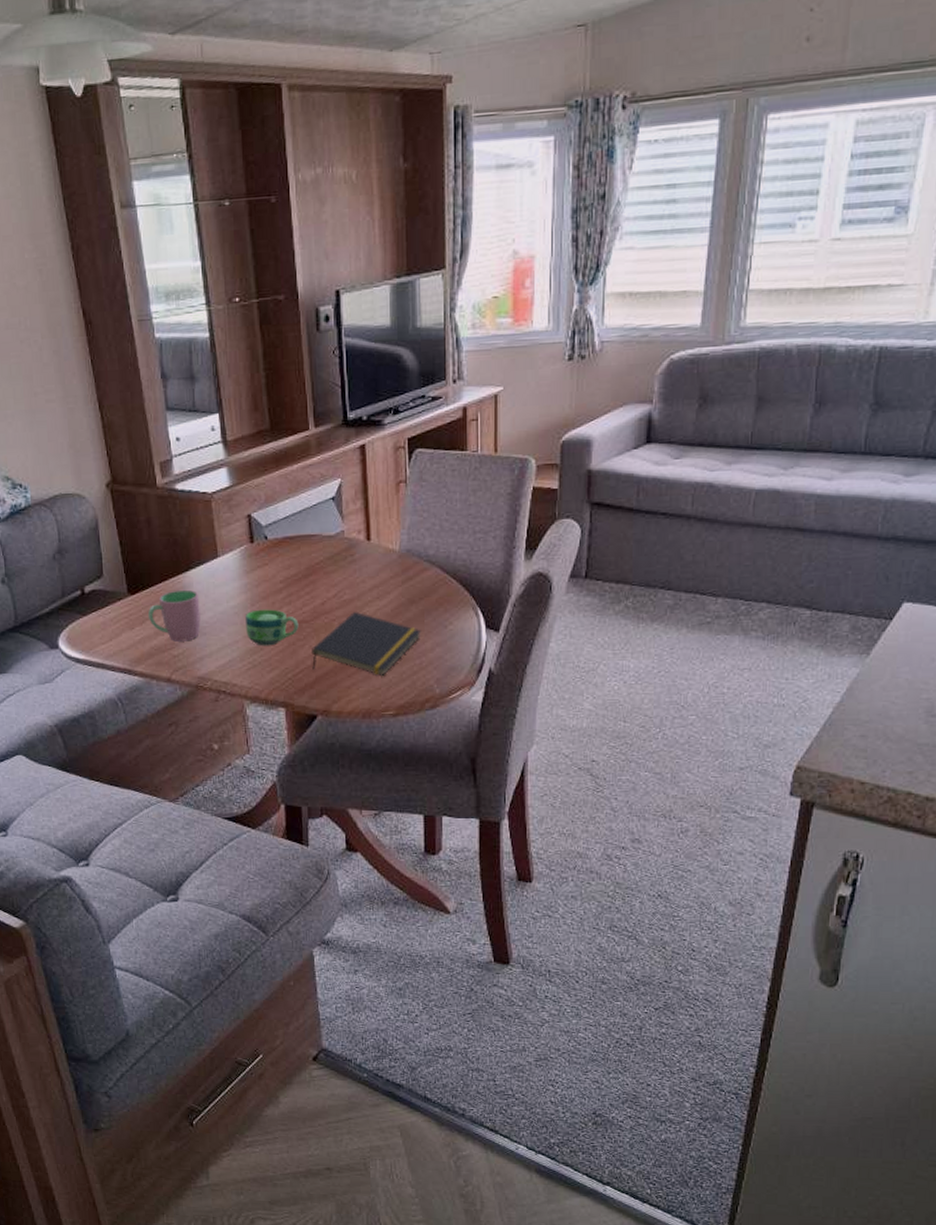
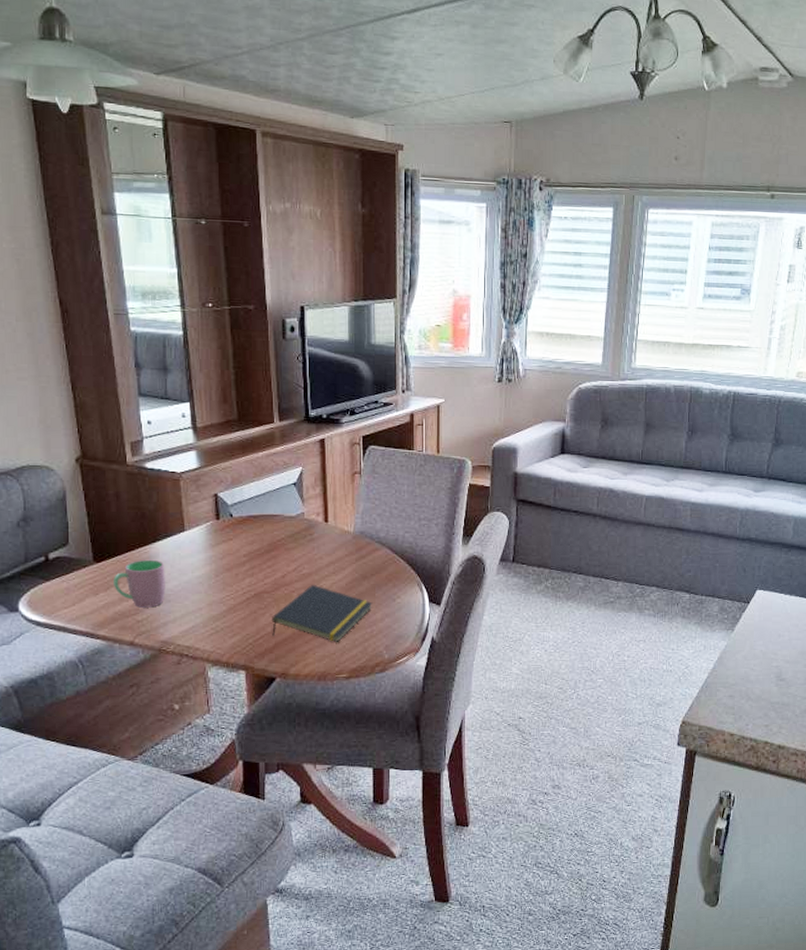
cup: present [246,609,299,646] -> none [210,580,260,614]

